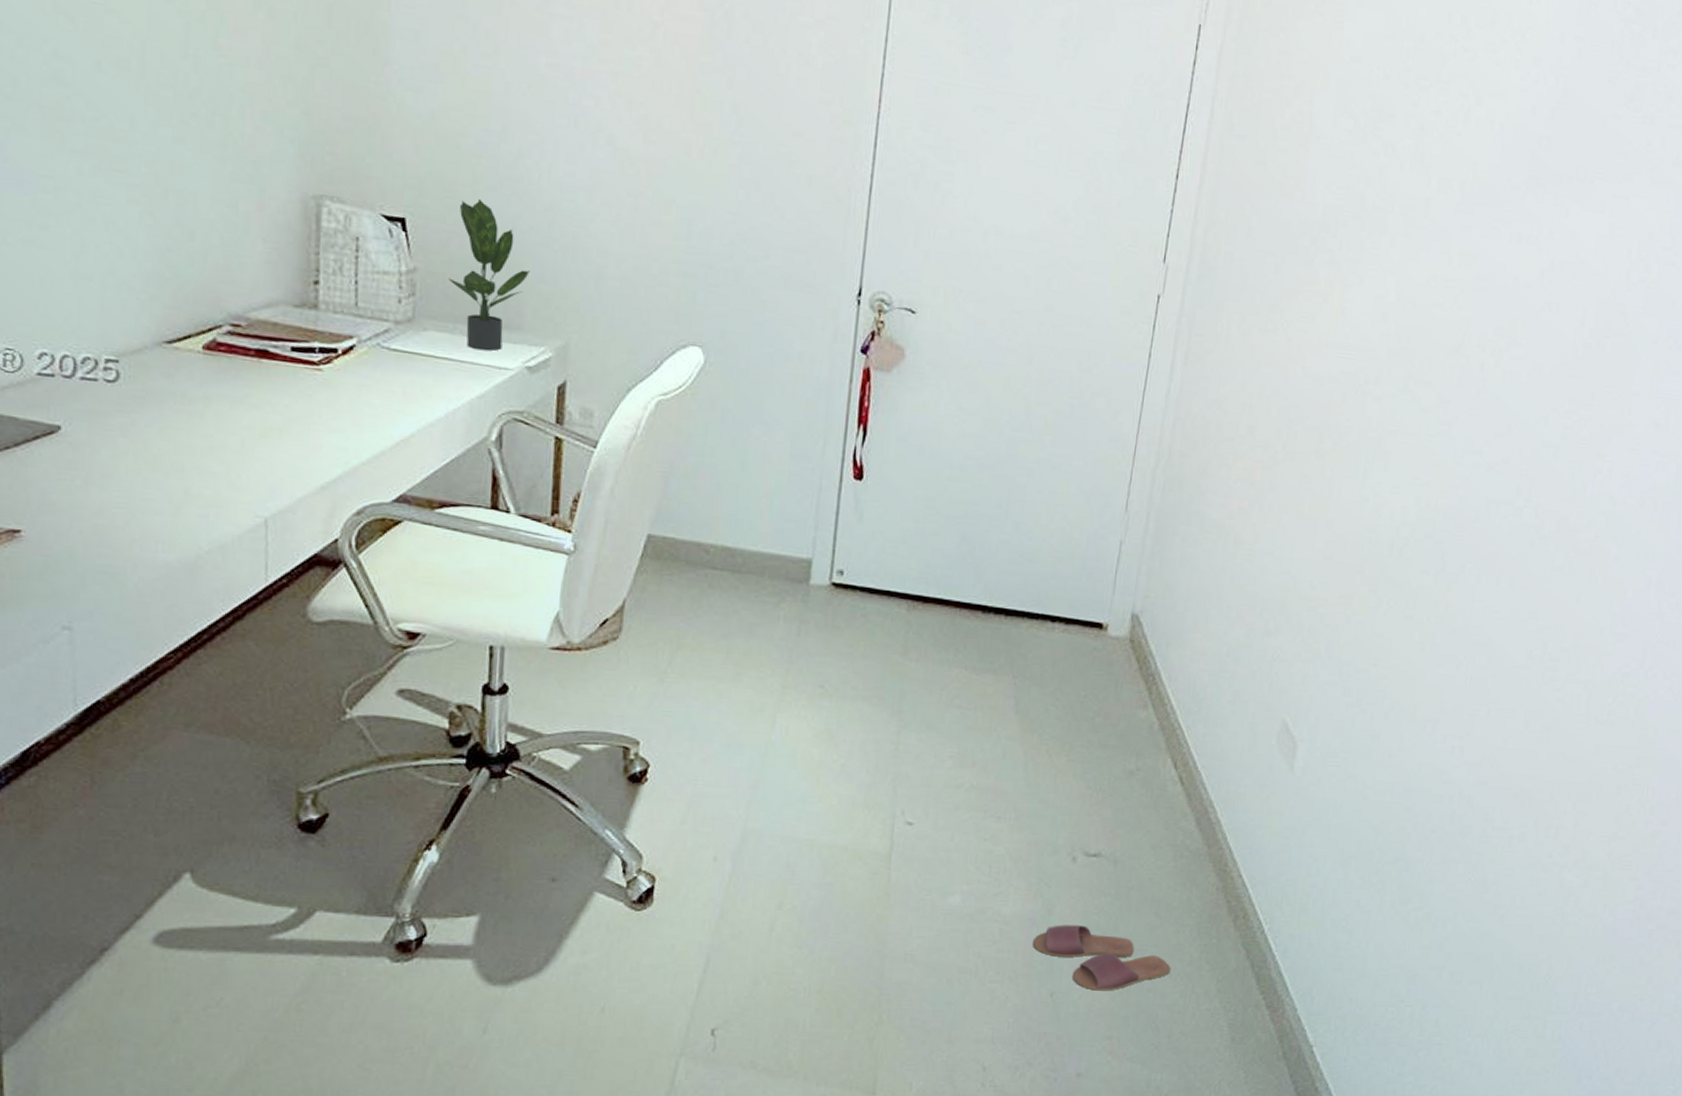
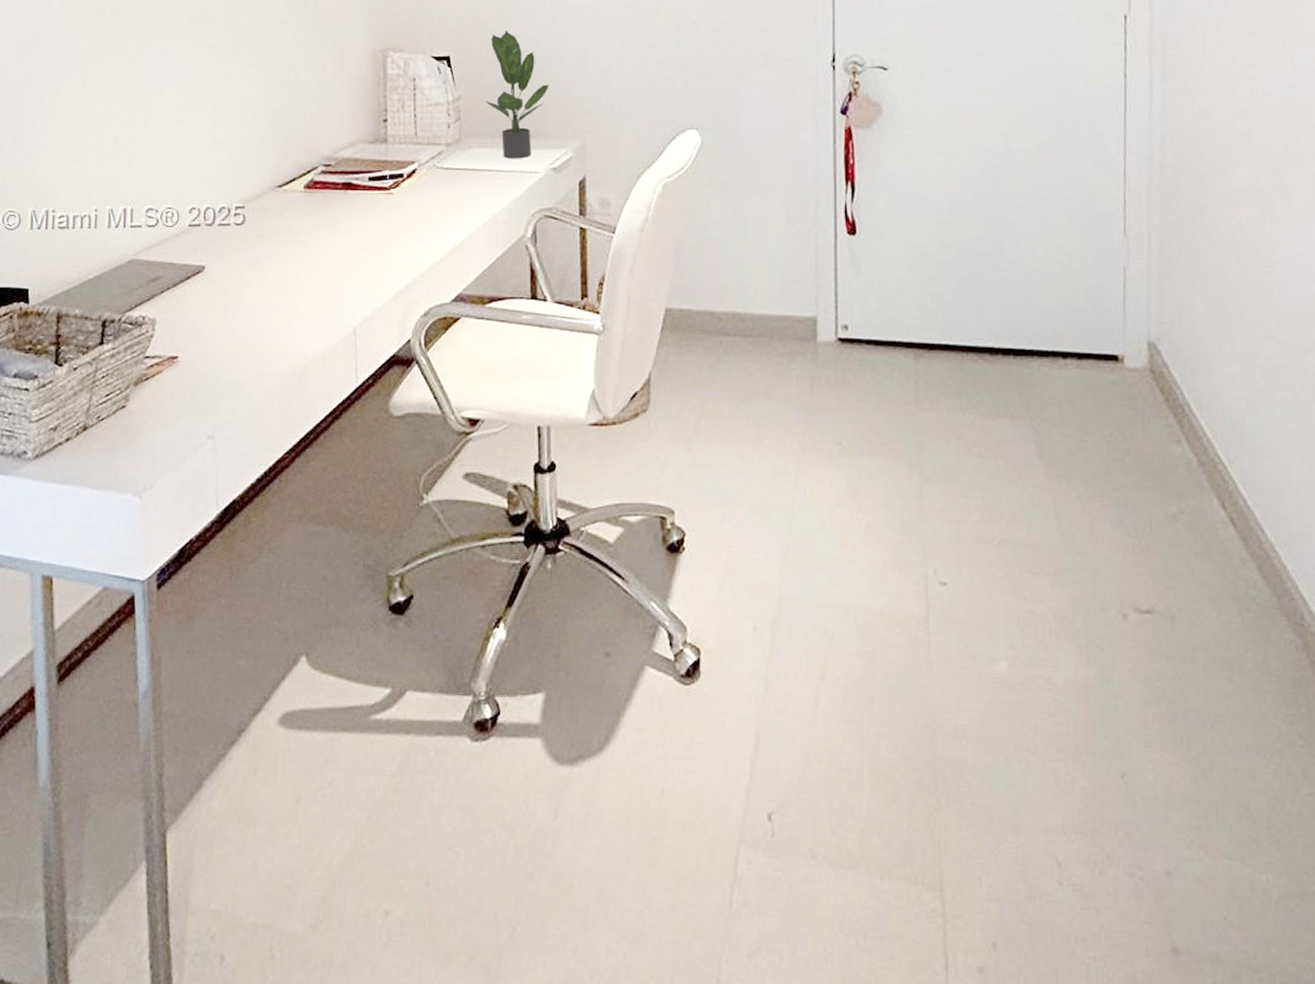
slippers: present [1032,925,1171,991] -> none [1092,693,1257,771]

